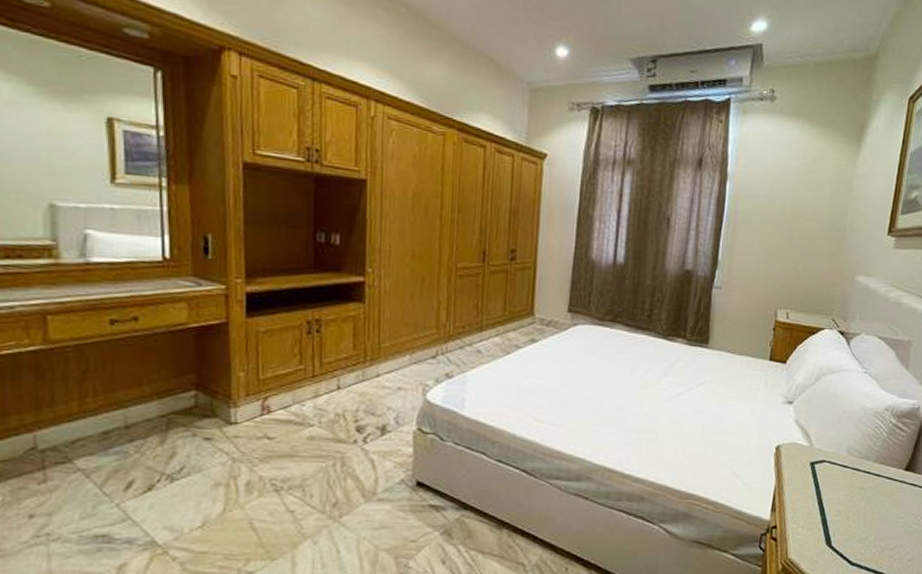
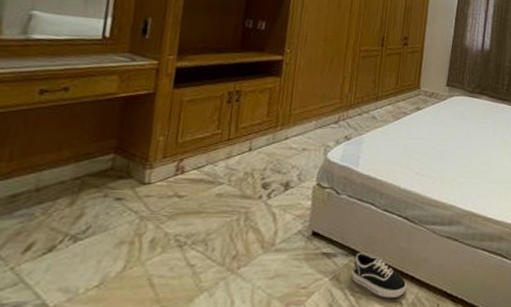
shoe: none [464,505,528,558] -> present [351,251,406,298]

